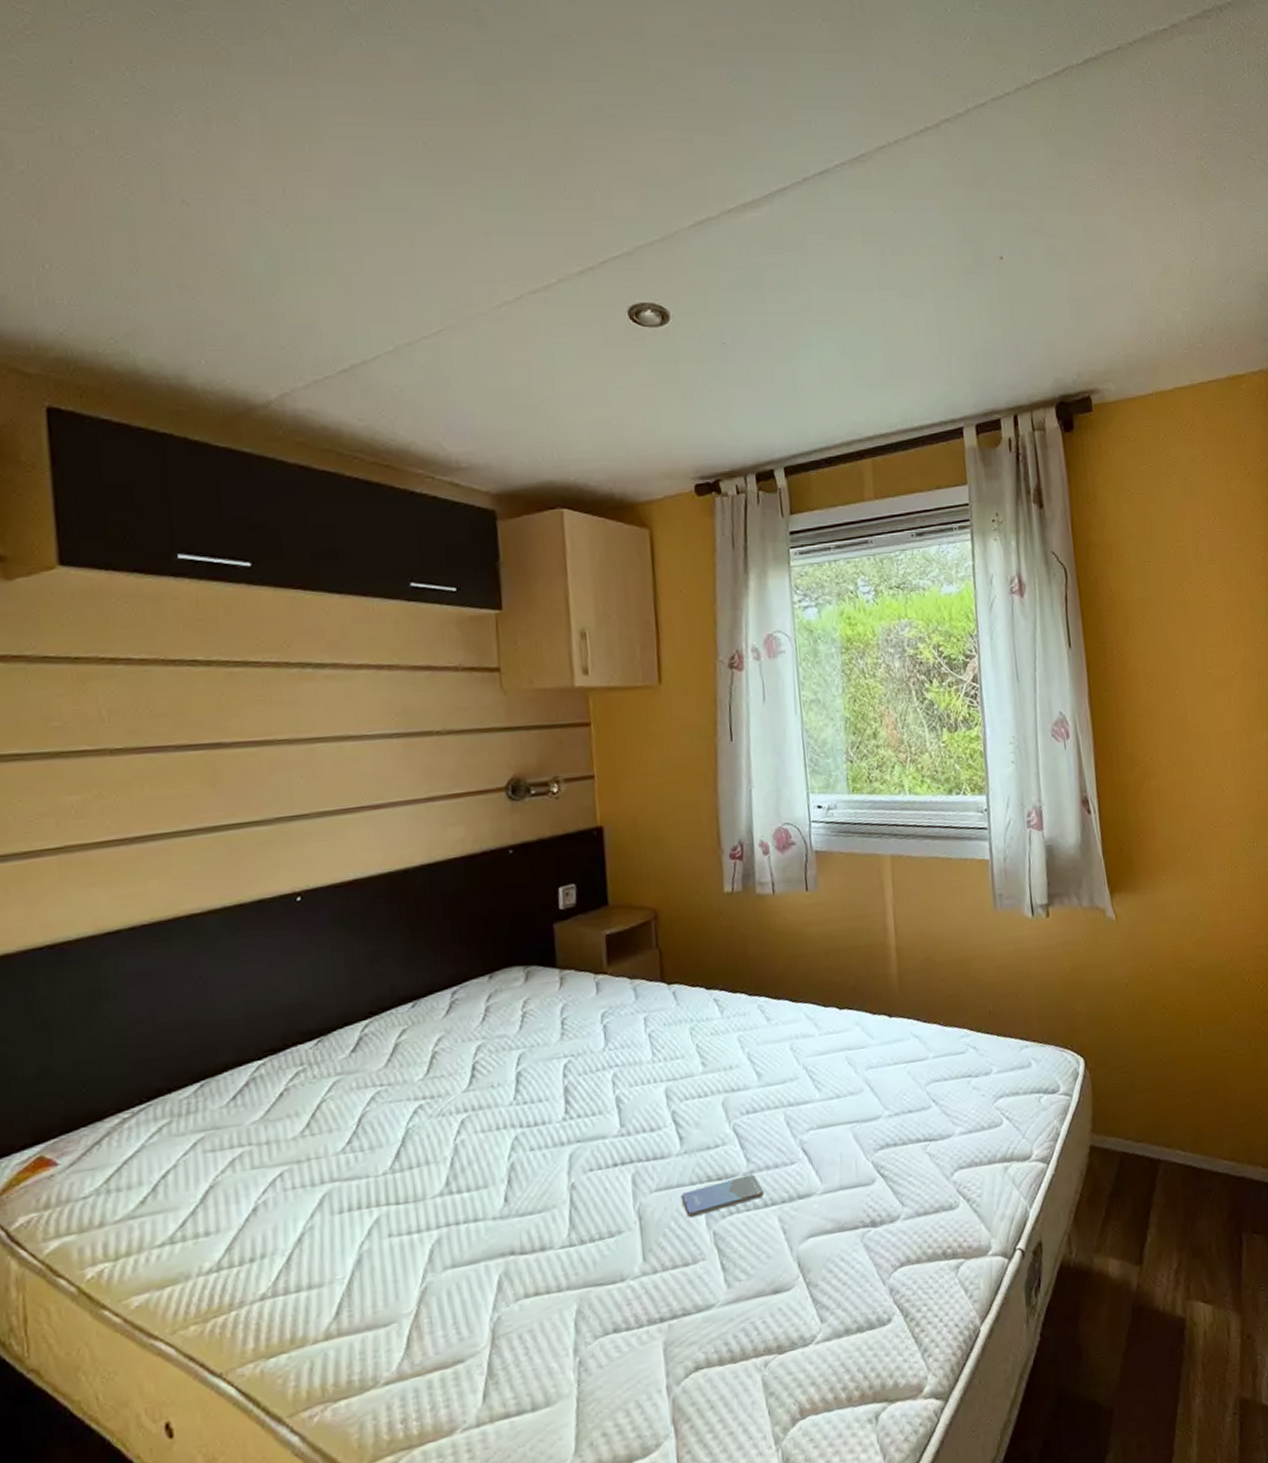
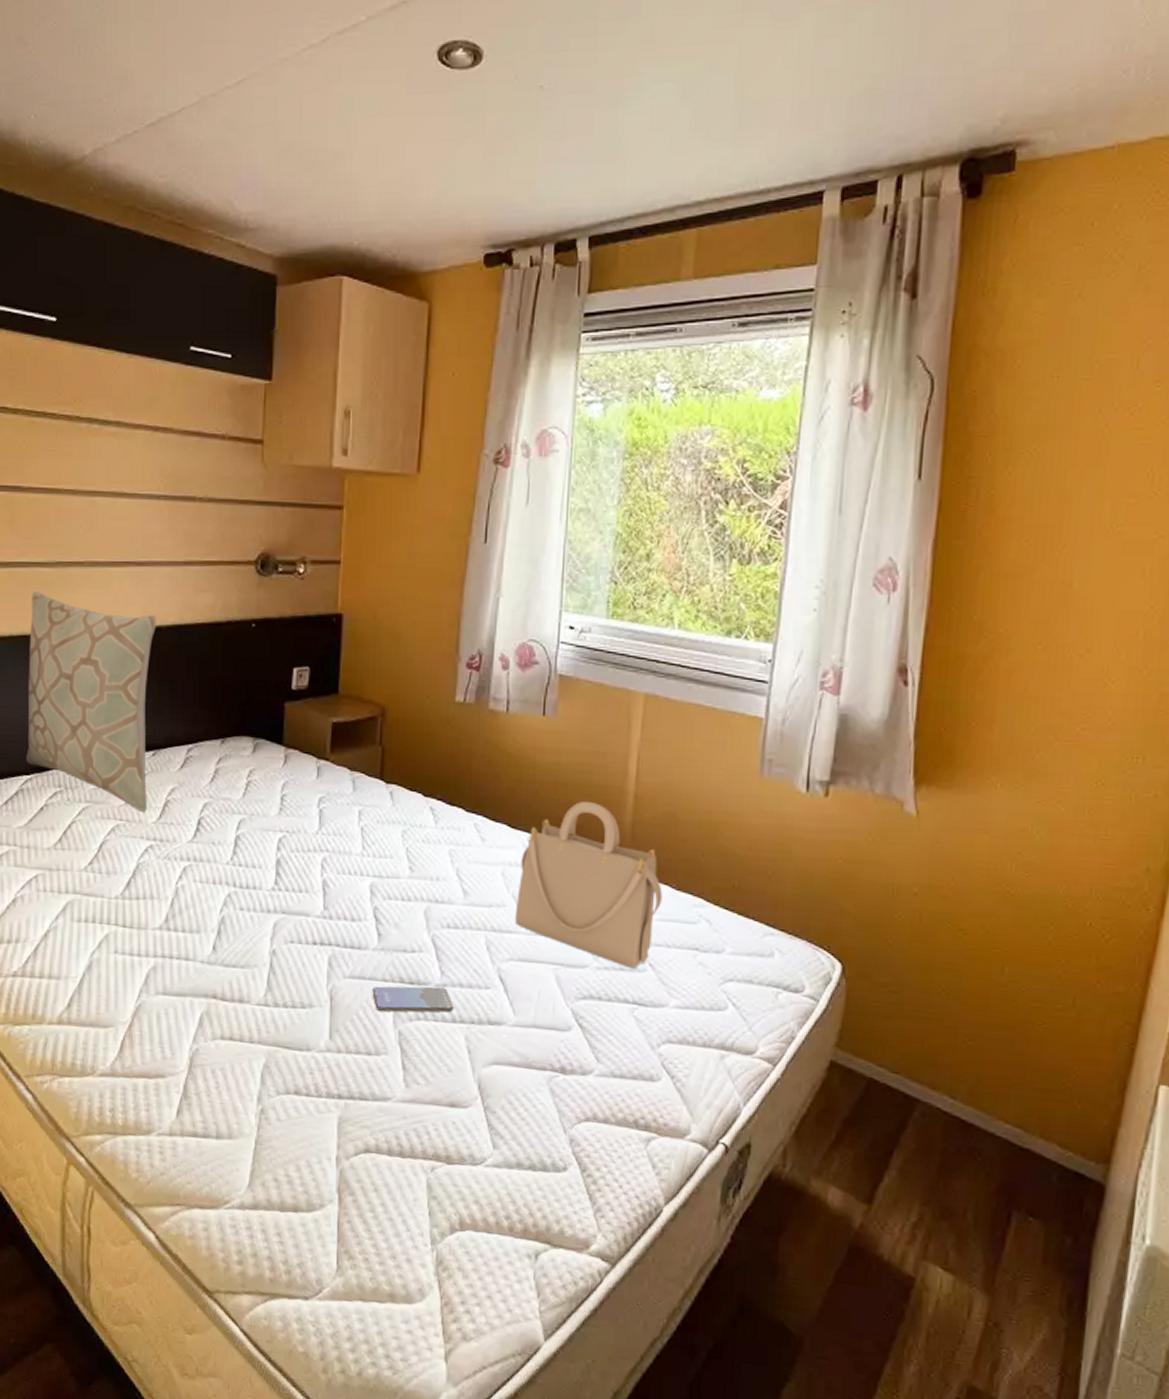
pillow: none [246,853,412,1072] -> present [26,592,157,813]
handbag: none [806,961,934,1109] -> present [514,800,663,969]

